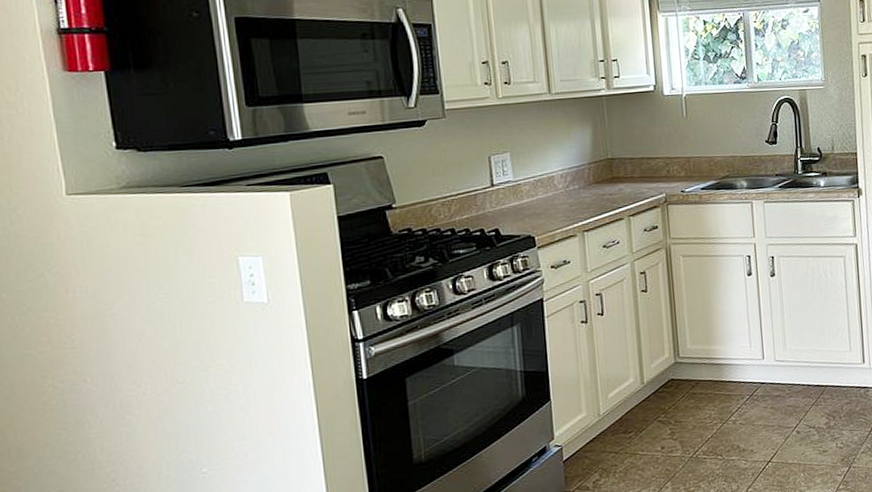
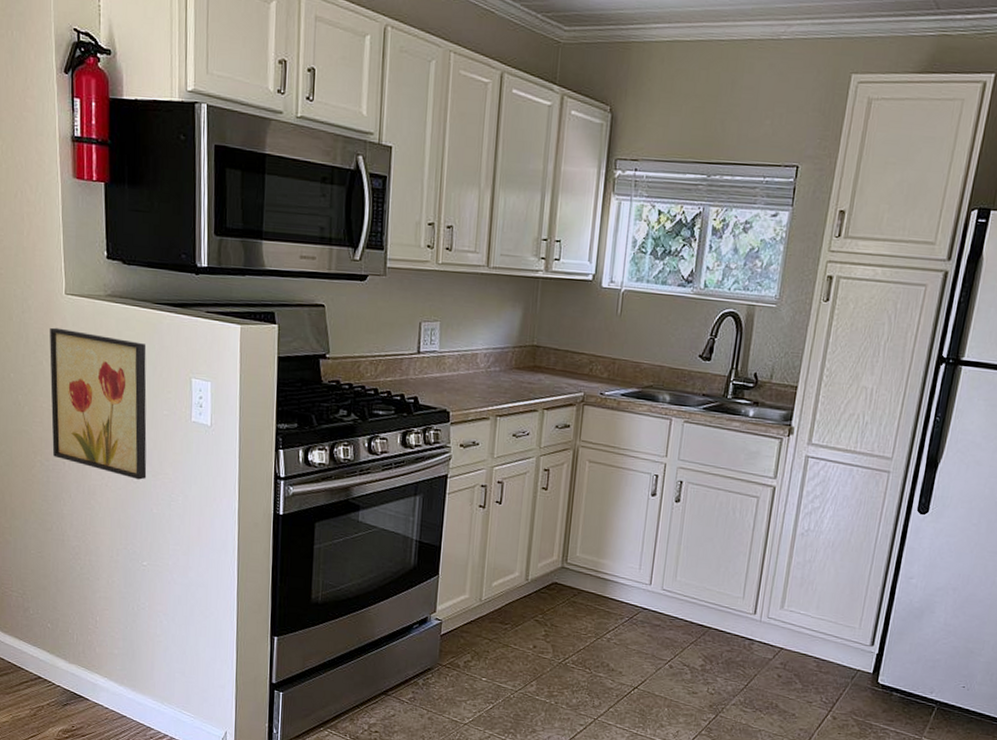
wall art: none [50,230,195,380] -> present [50,327,147,480]

